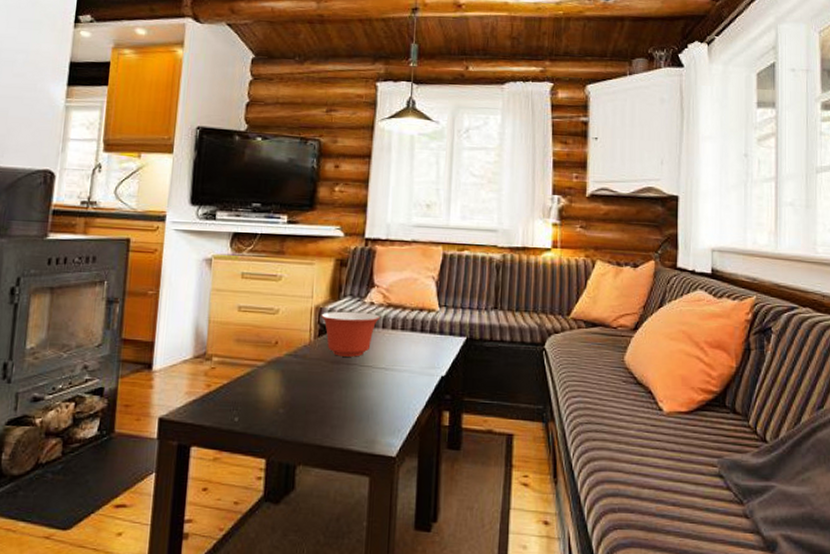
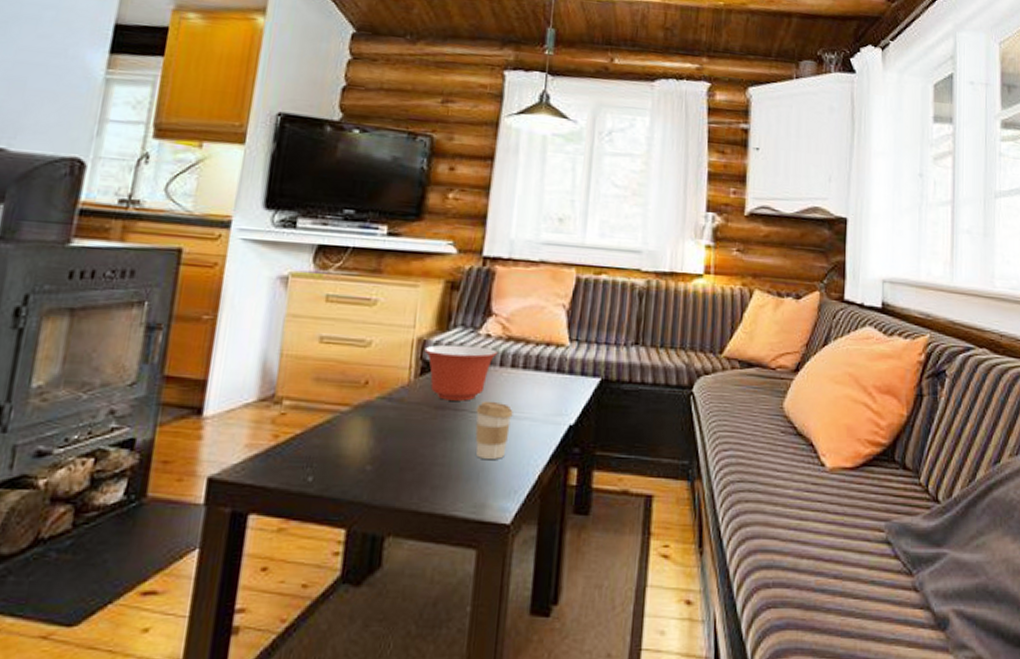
coffee cup: none [364,356,395,404] -> present [475,400,513,459]

